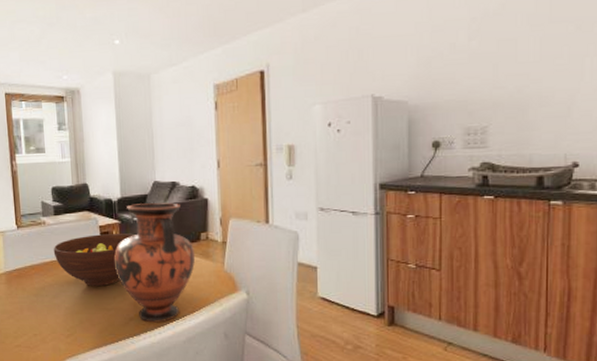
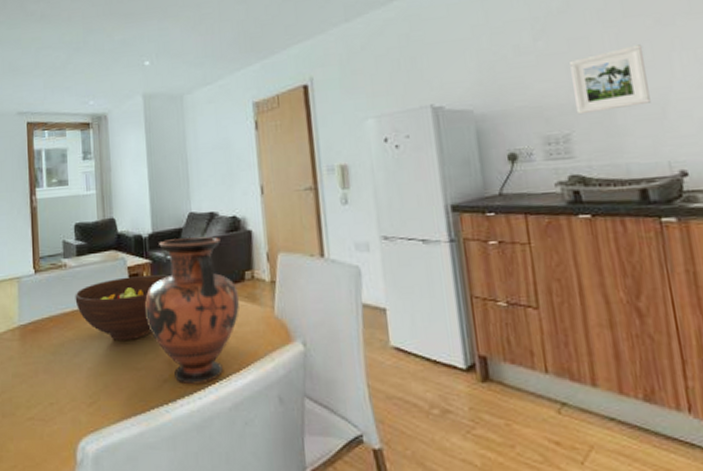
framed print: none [495,49,562,110] -> present [570,44,651,115]

